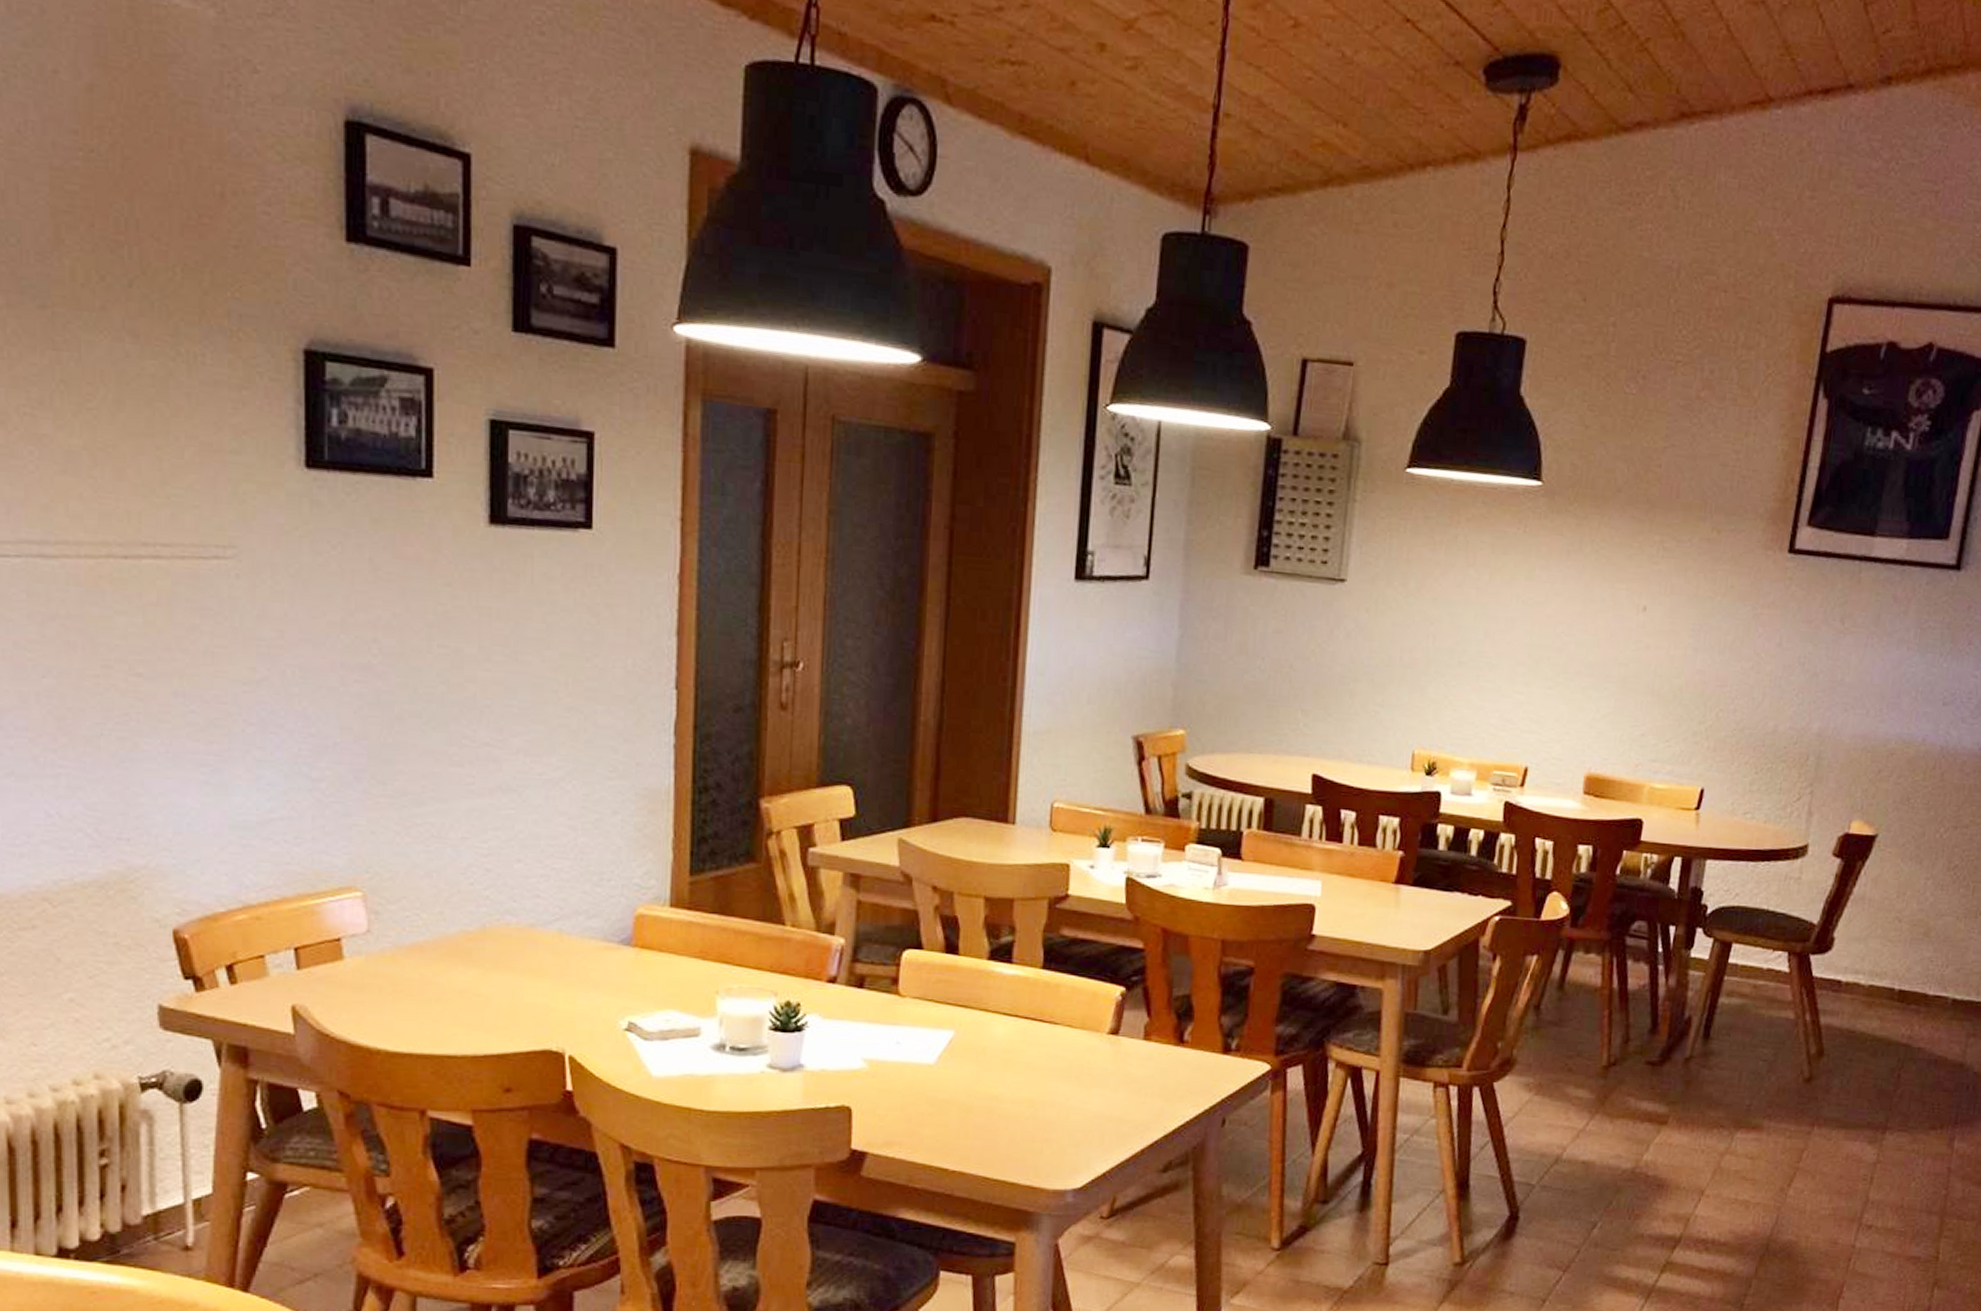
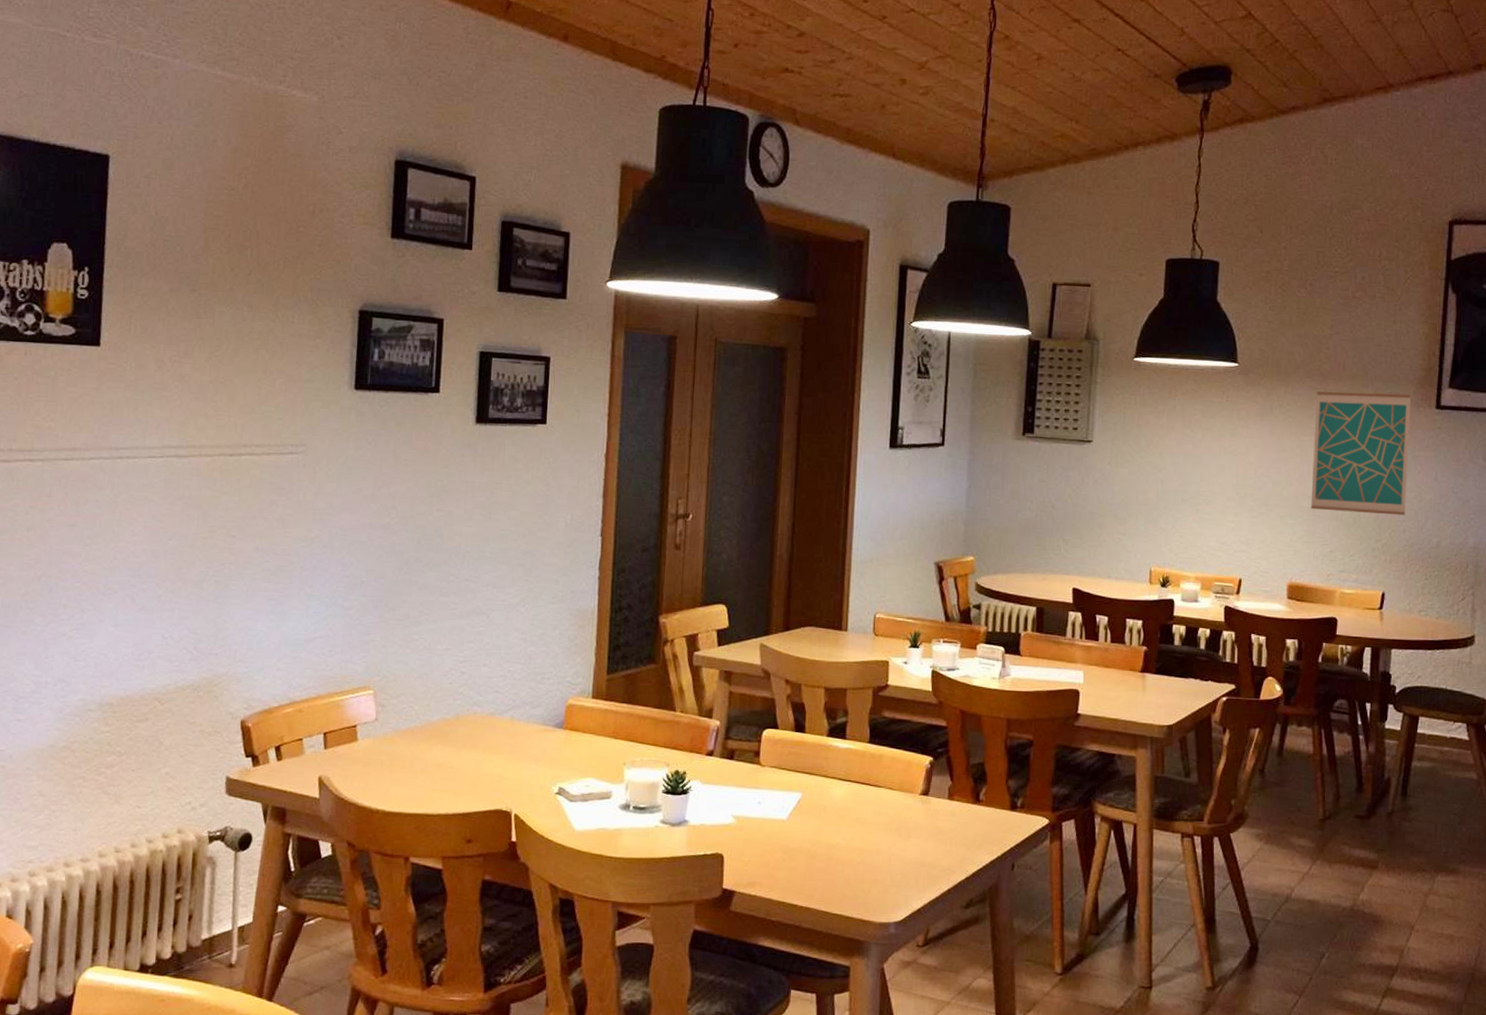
wall art: none [1621,524,1759,691] -> present [1310,391,1411,516]

